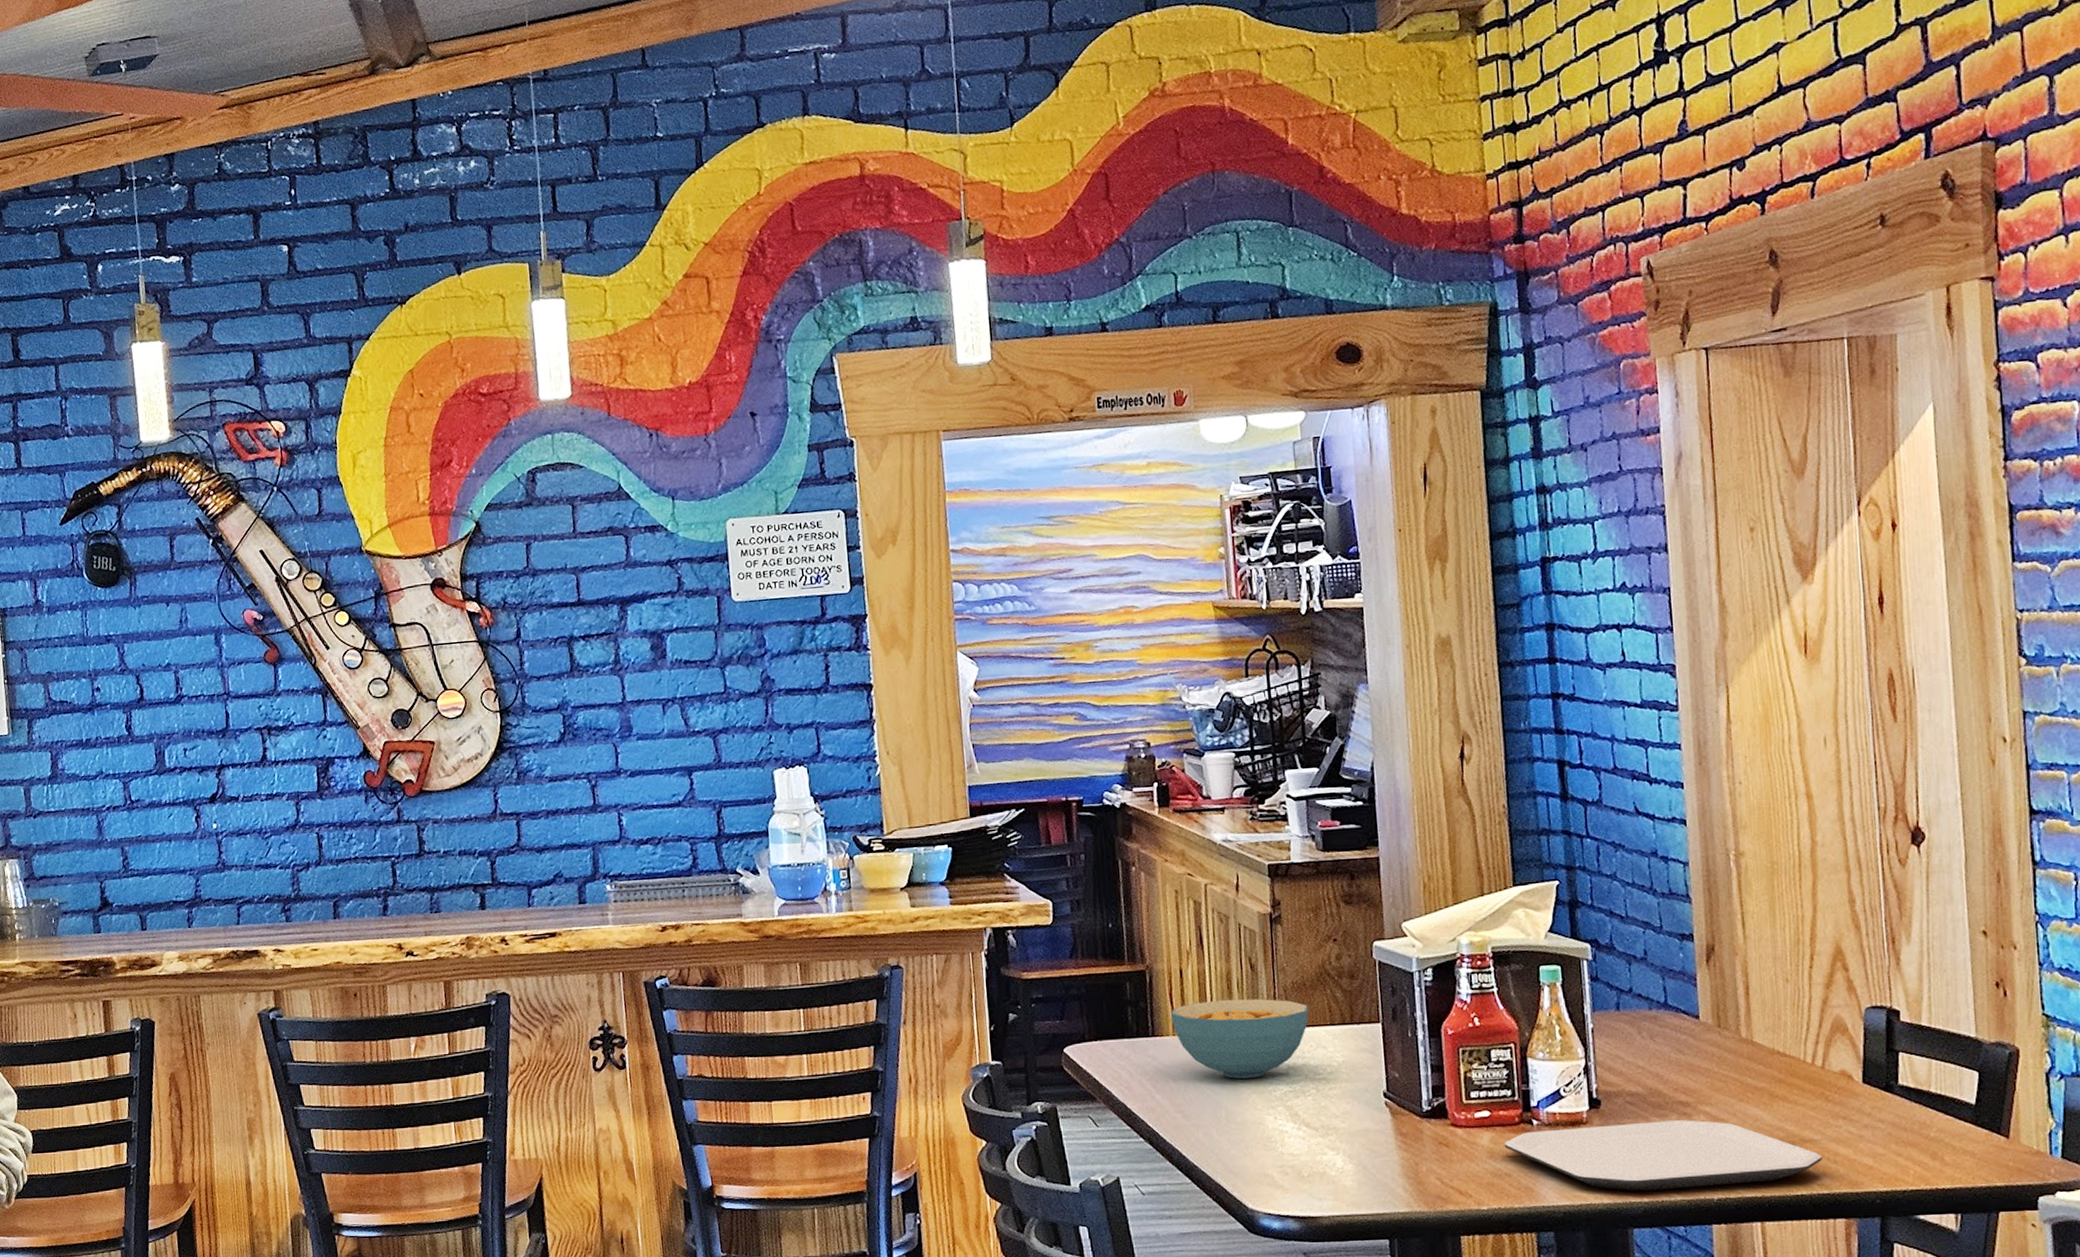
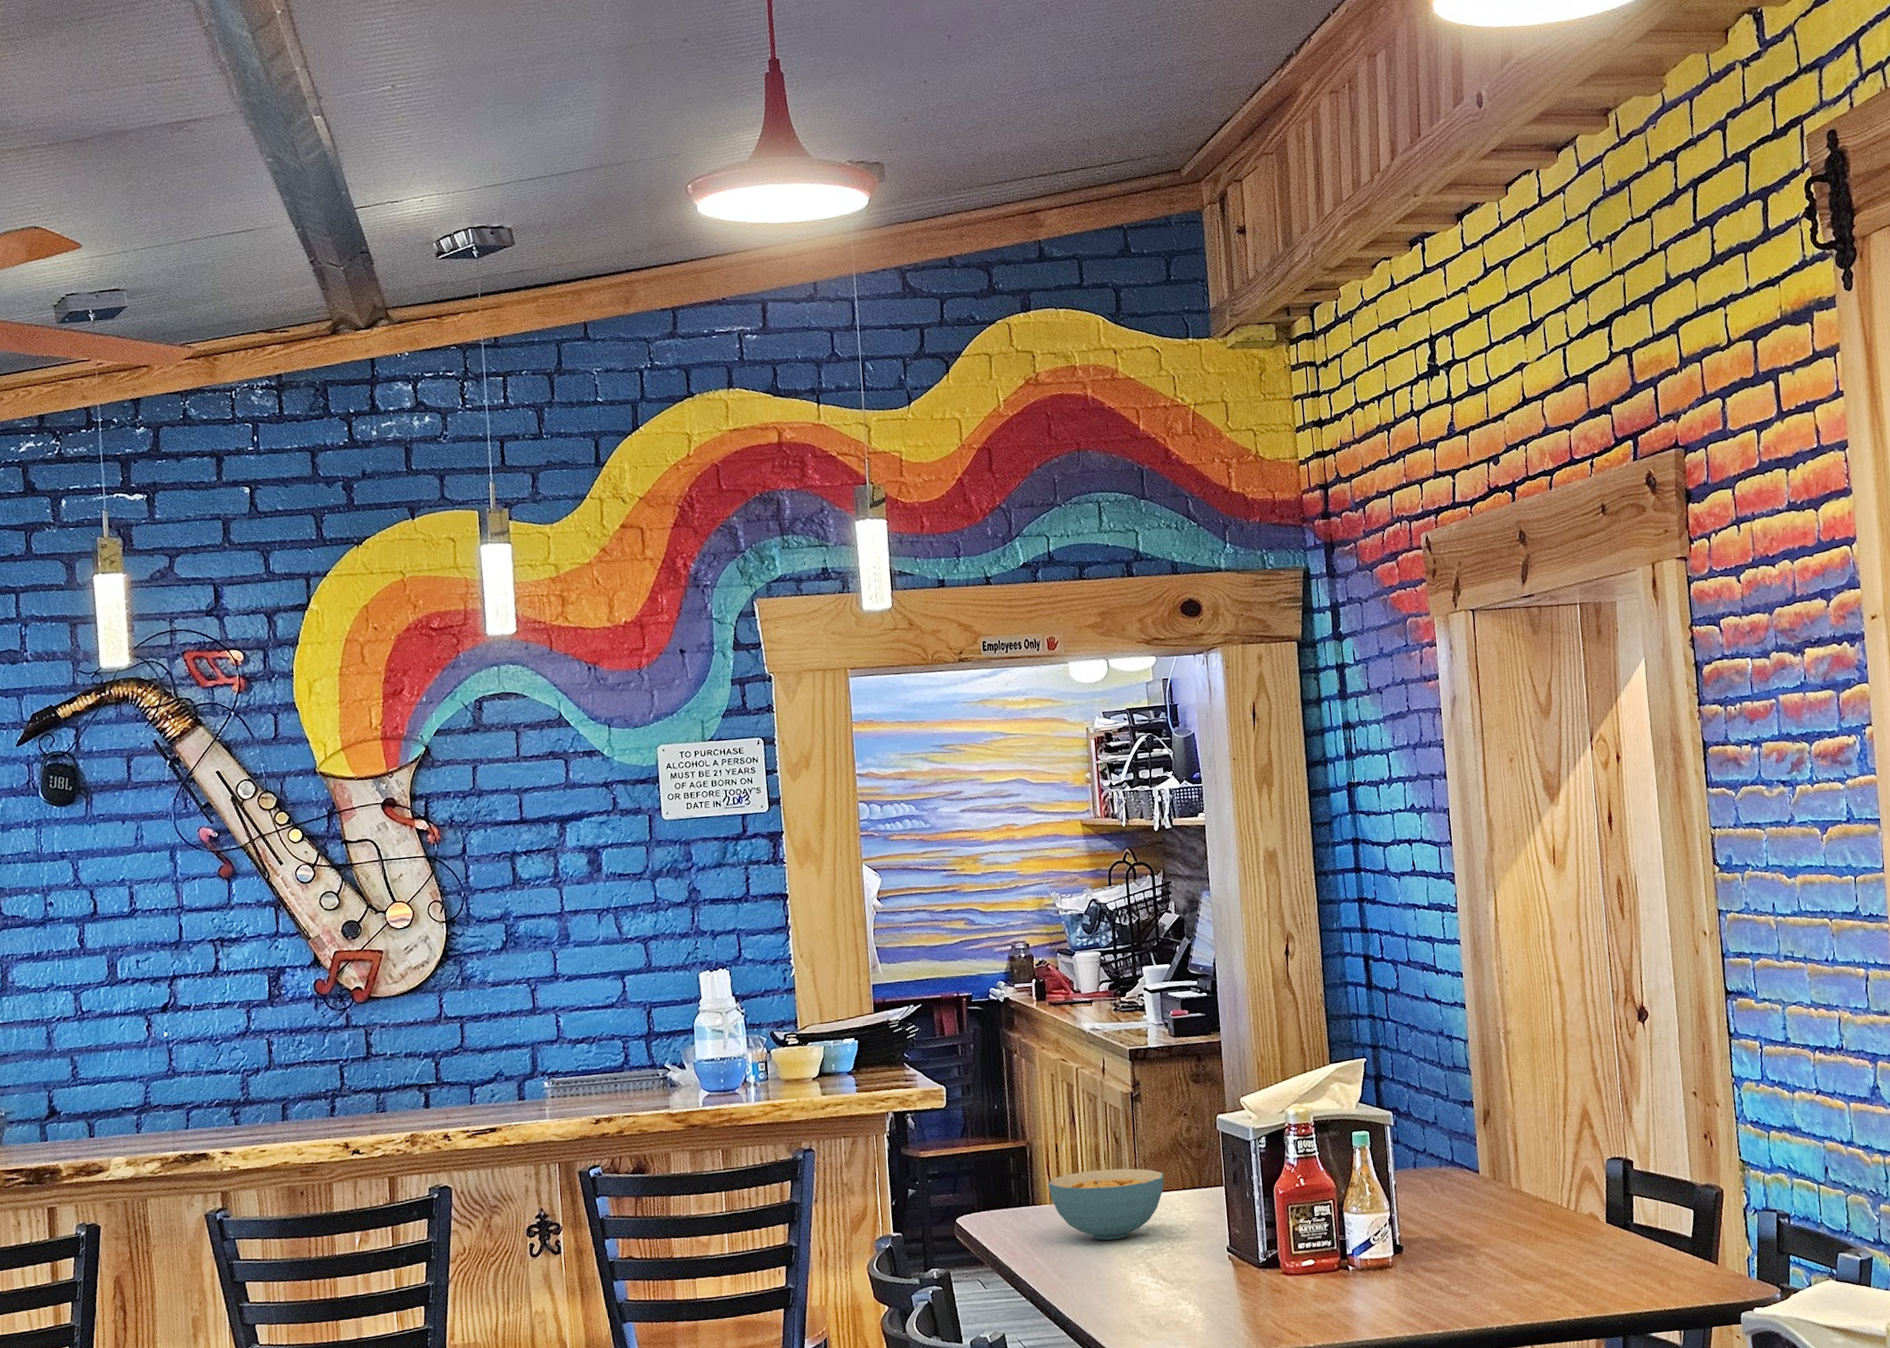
plate: present [1504,1120,1822,1191] -> none [1326,1260,1577,1325]

